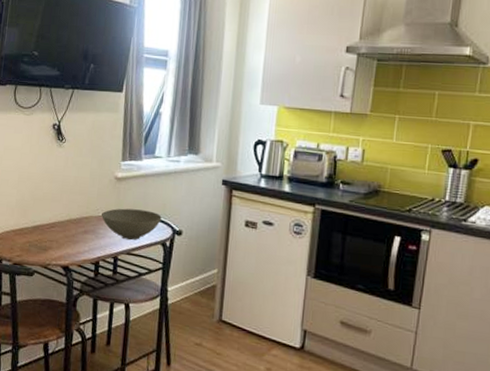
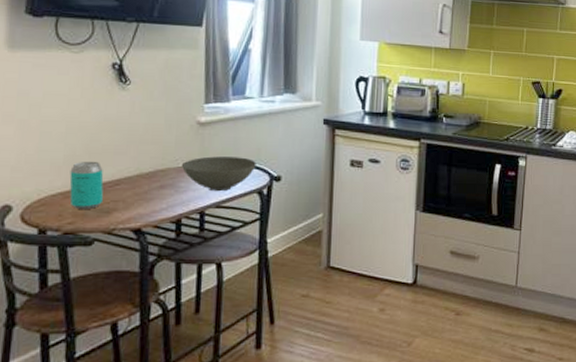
beverage can: none [19,205,43,246] -> present [69,161,104,210]

